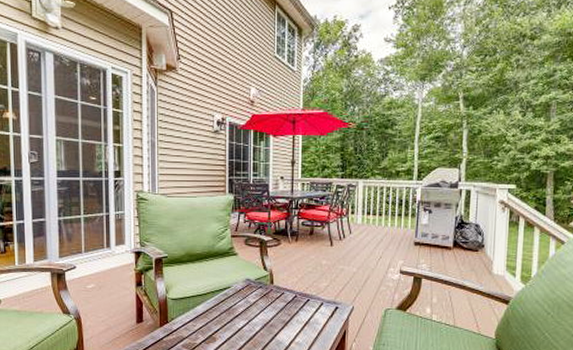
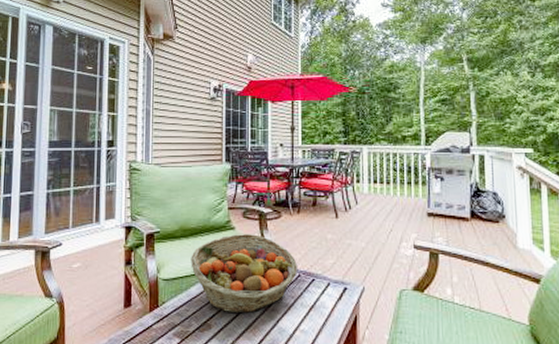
fruit basket: none [197,258,294,329] -> present [191,233,297,314]

